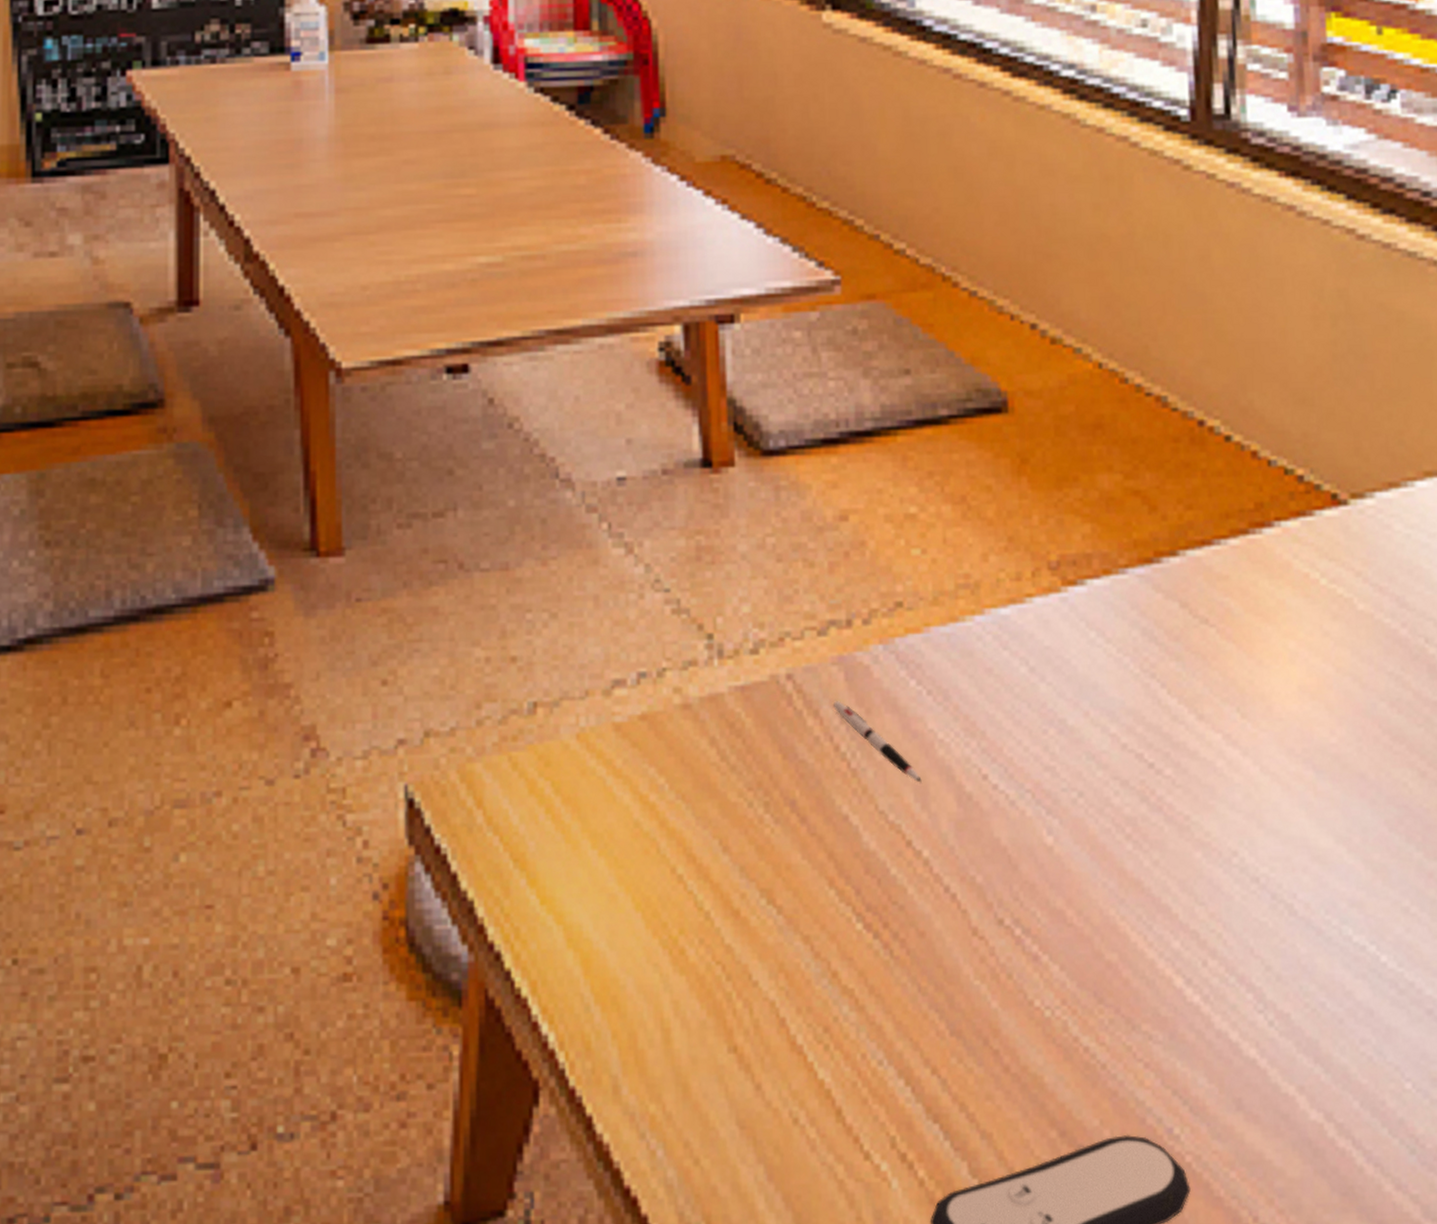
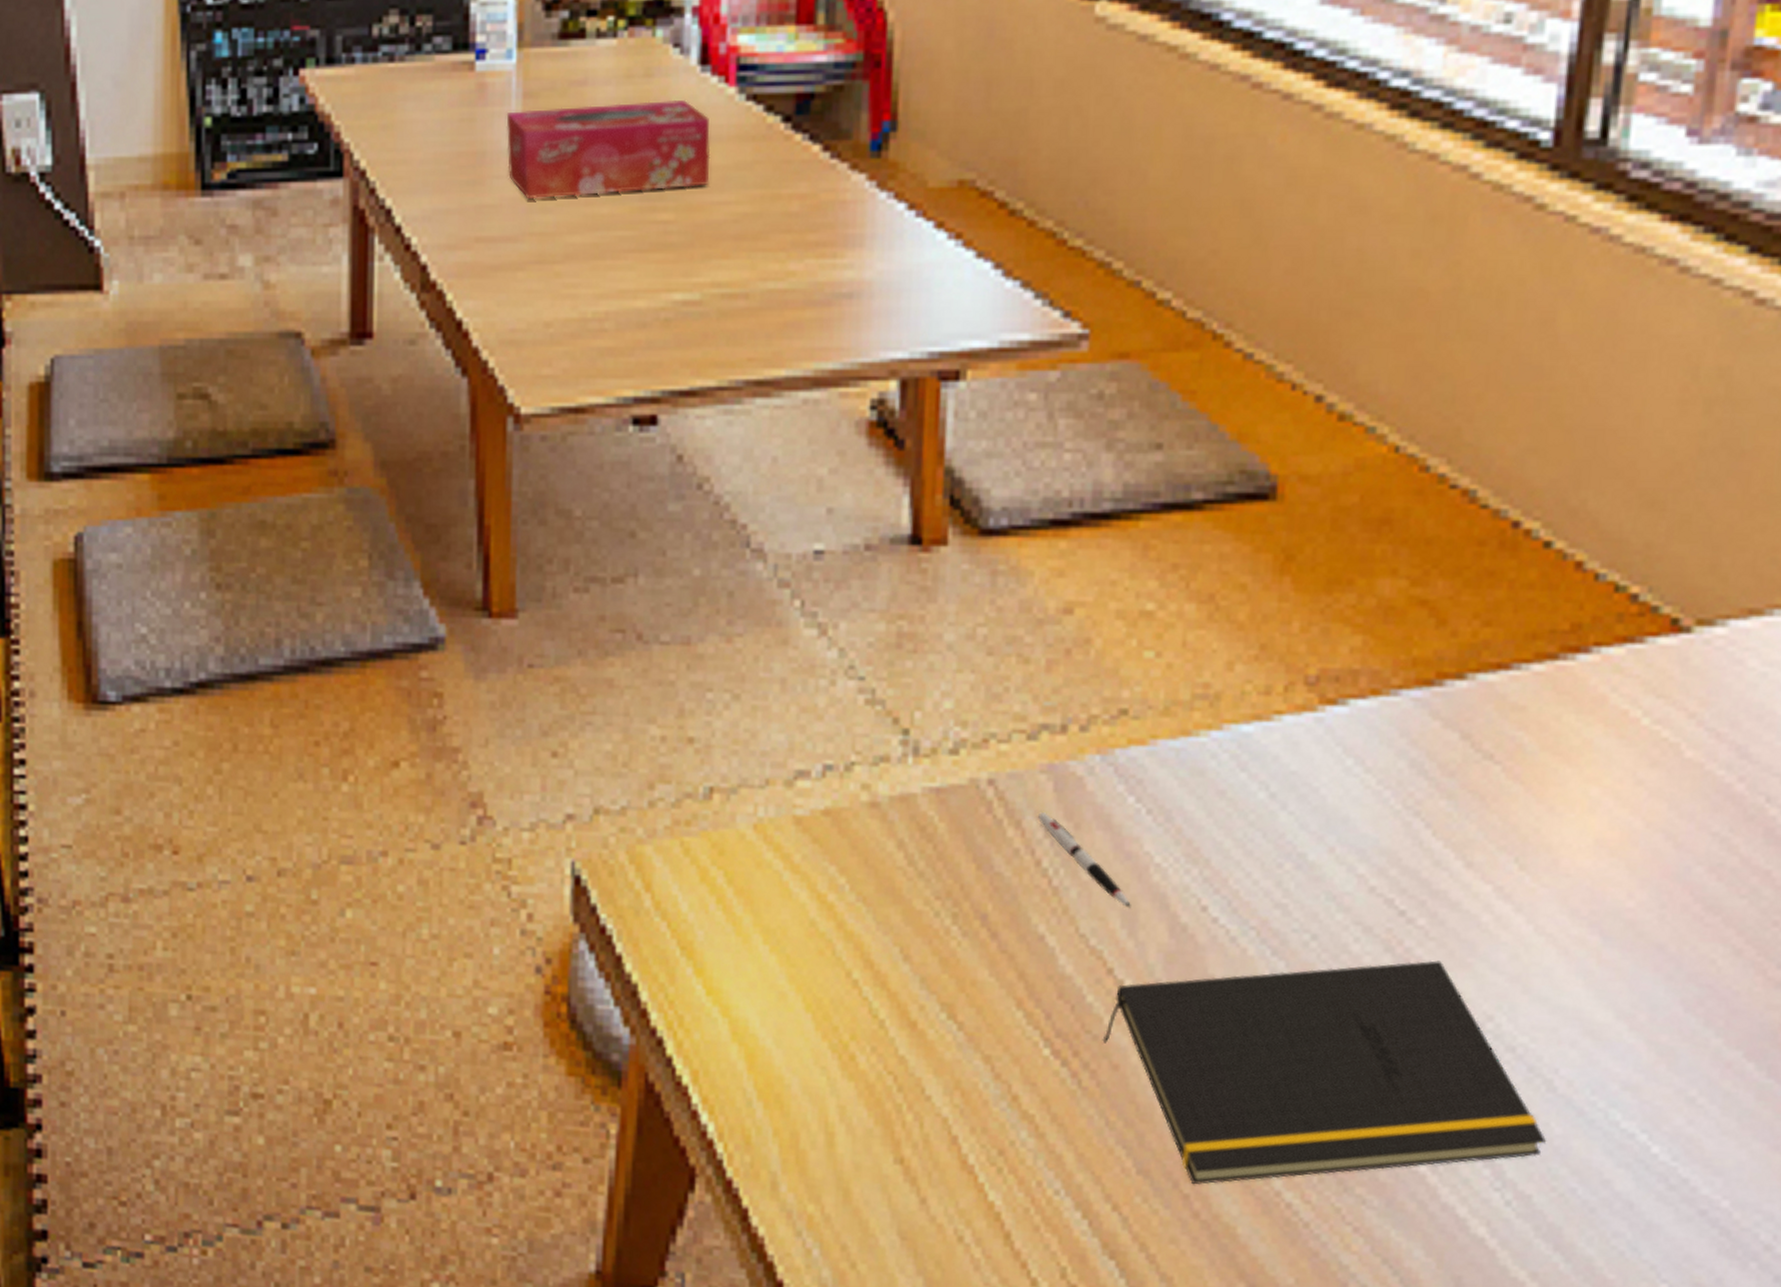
tissue box: none [320,93,506,178] -> present [506,100,711,198]
notepad: none [908,805,1296,1040] -> present [1102,960,1547,1185]

